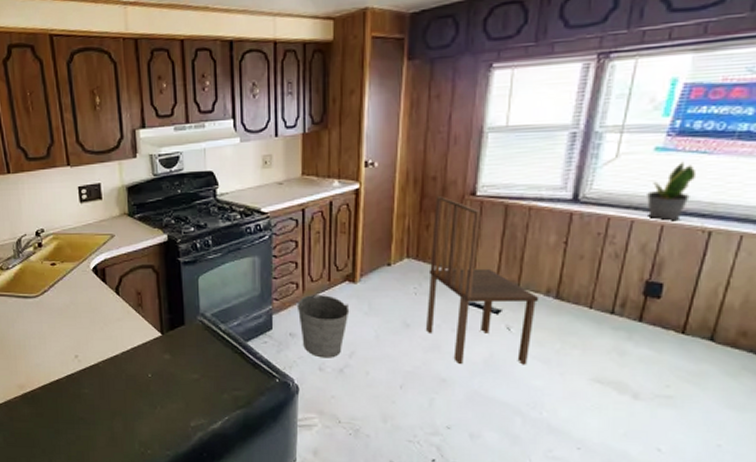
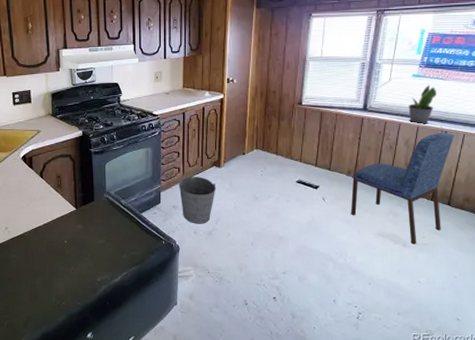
dining chair: present [425,195,539,365] -> none [268,104,343,226]
dining chair: none [551,232,724,396] -> present [351,132,454,244]

